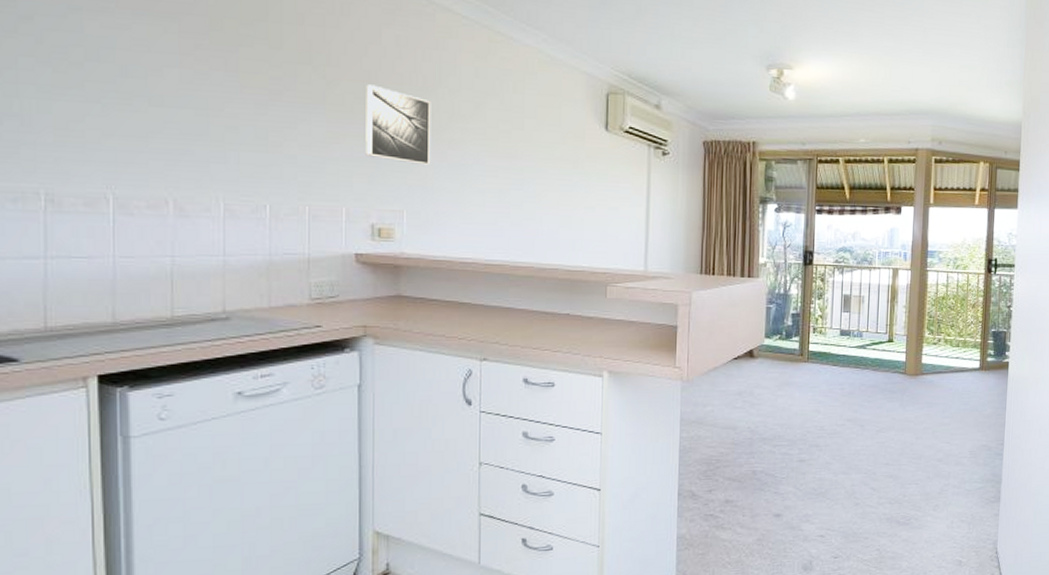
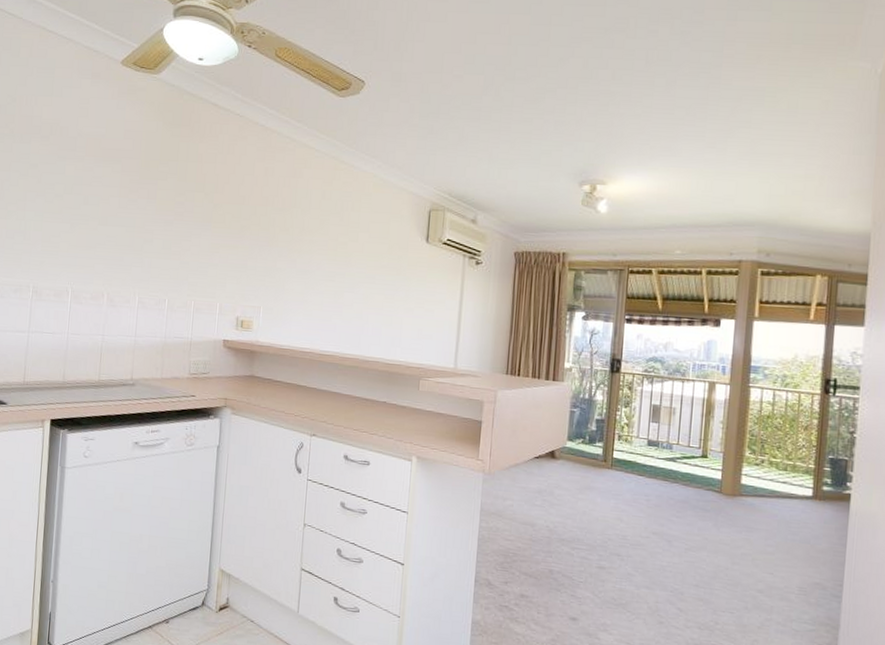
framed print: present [366,84,432,165] -> none [237,206,288,270]

